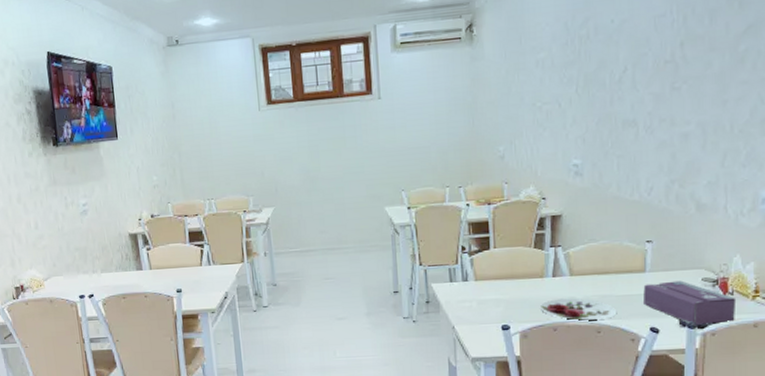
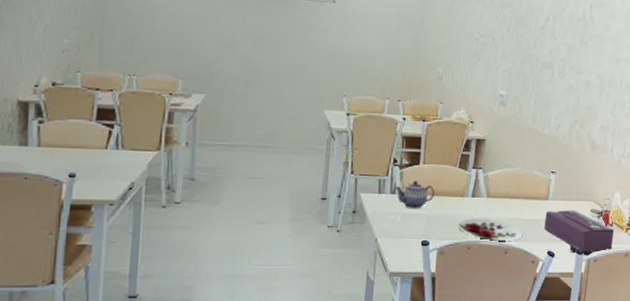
teapot: none [467,265,510,295] -> present [395,180,435,210]

